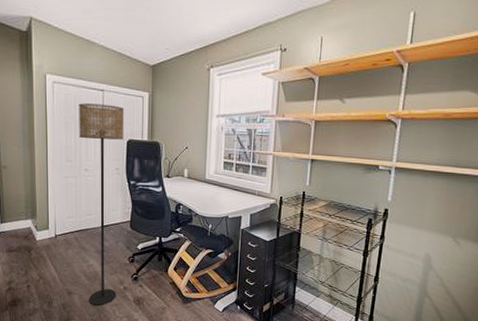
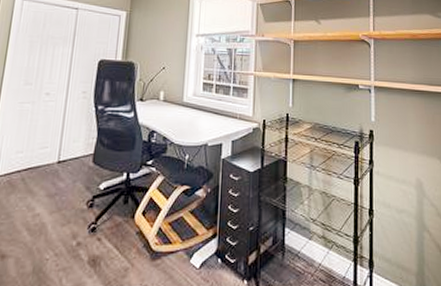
floor lamp: present [79,103,125,306] -> none [27,21,99,272]

